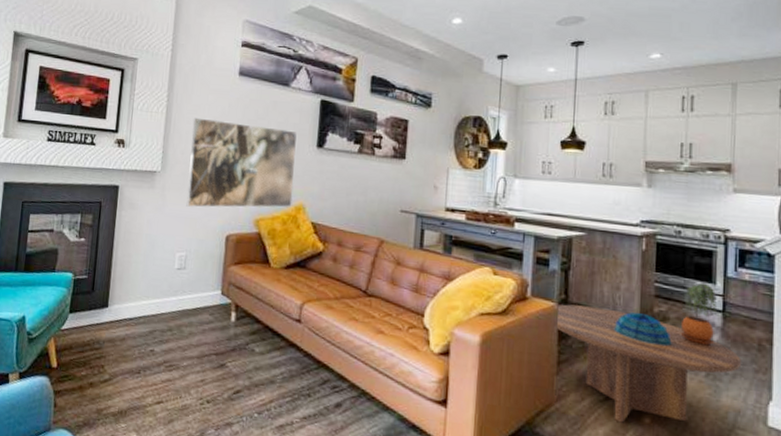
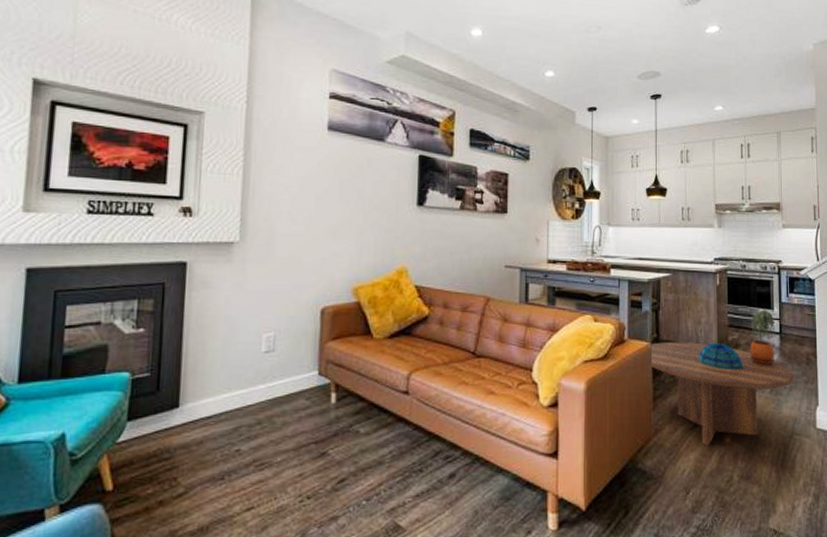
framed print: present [186,117,297,208] -> none [272,178,395,280]

